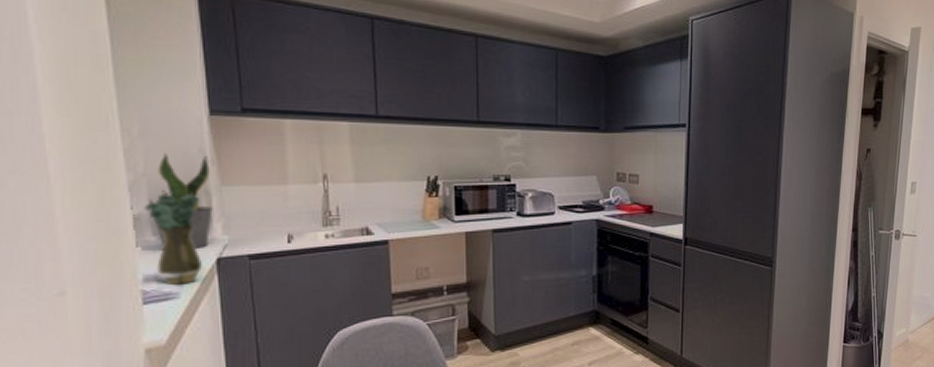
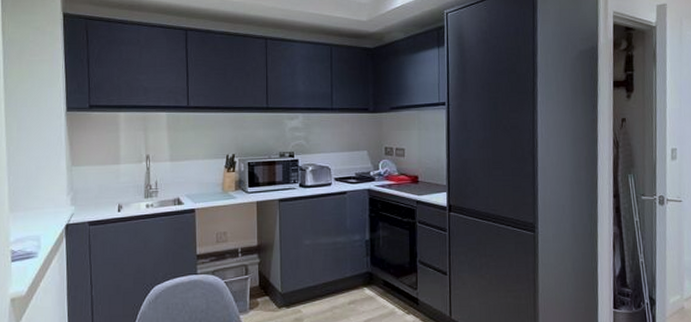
vase: present [144,190,204,286] -> none [17,171,56,247]
potted plant: present [153,152,213,250] -> none [23,141,65,218]

